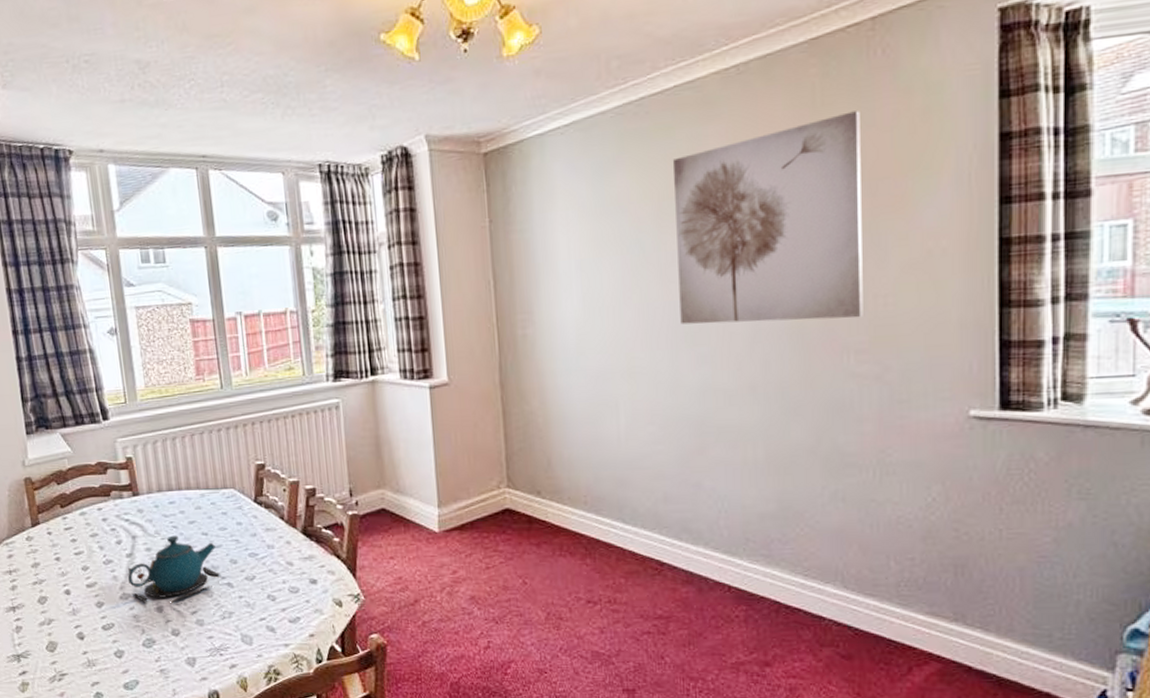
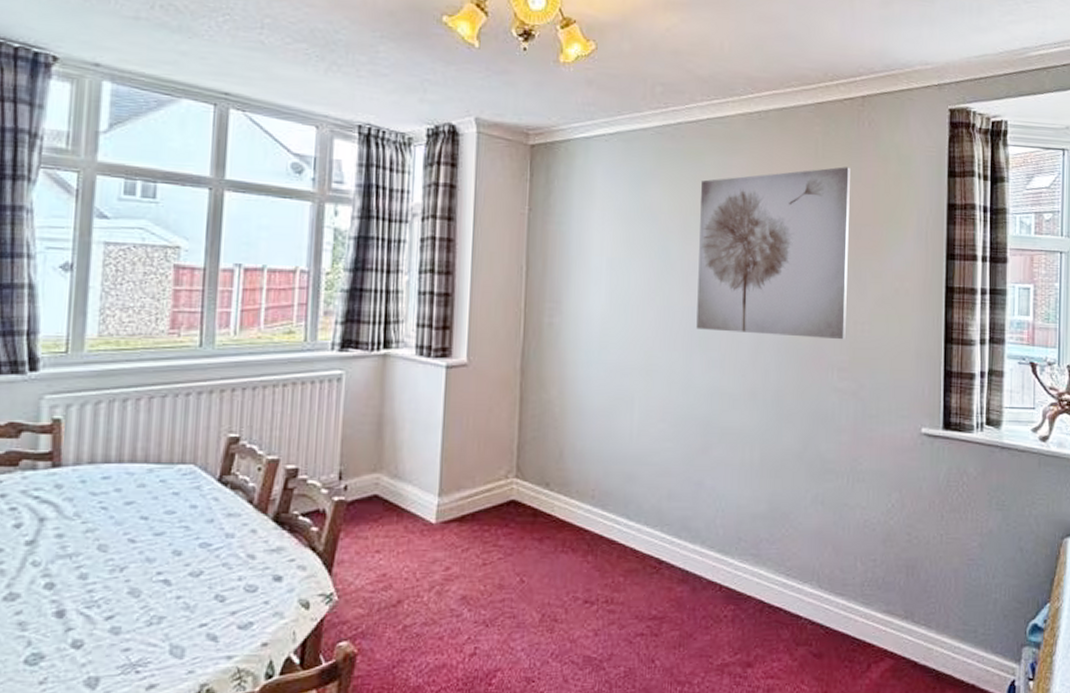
teapot: present [127,535,221,603] -> none [20,519,157,606]

